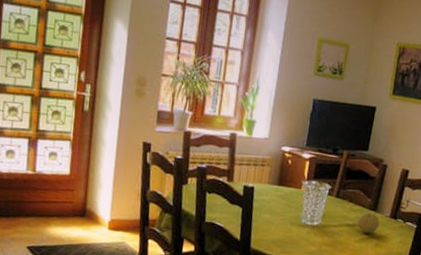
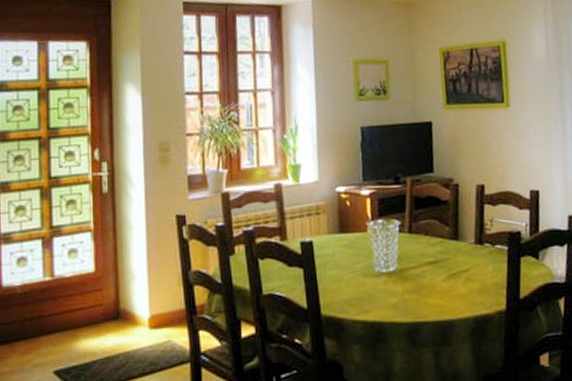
fruit: present [356,212,380,234] -> none [438,242,466,269]

